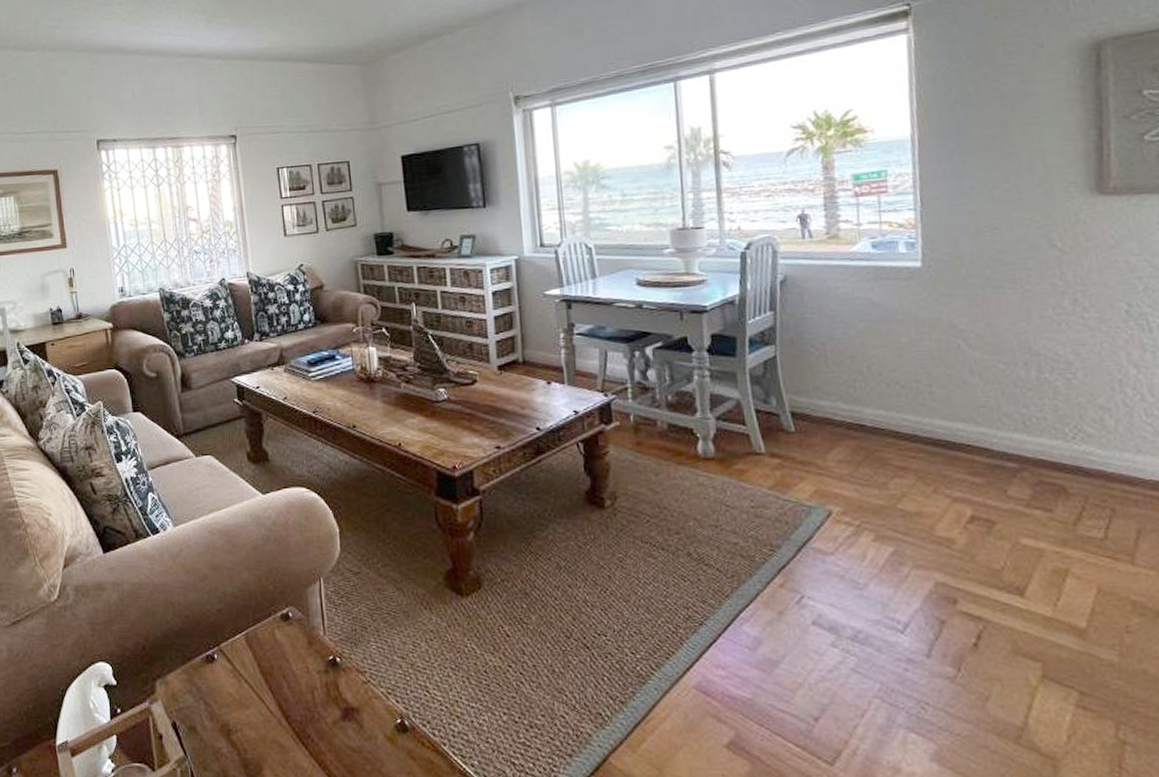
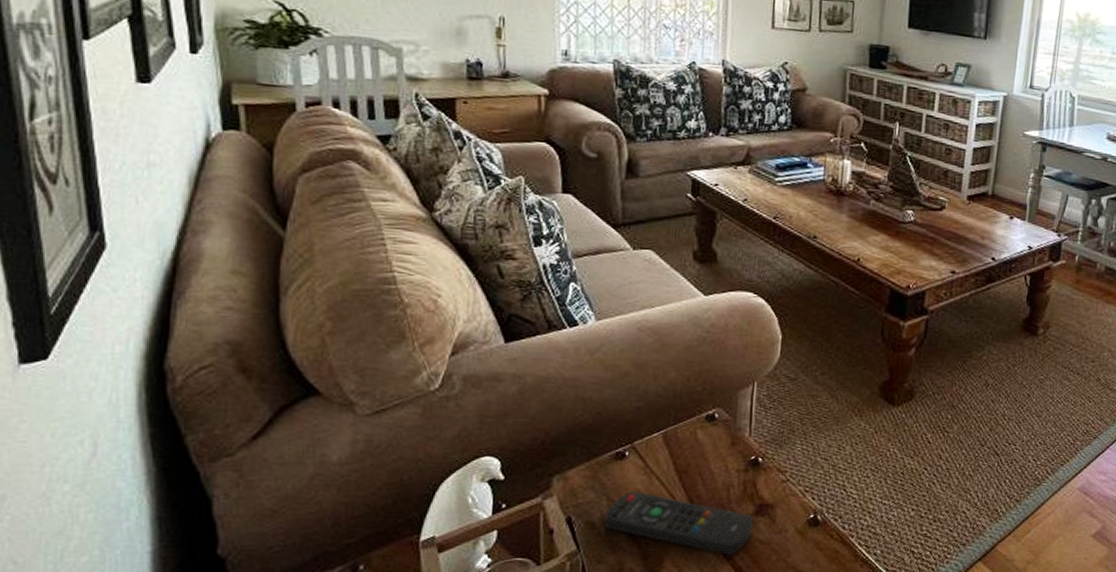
remote control: none [204,694,342,764] -> present [604,490,753,555]

